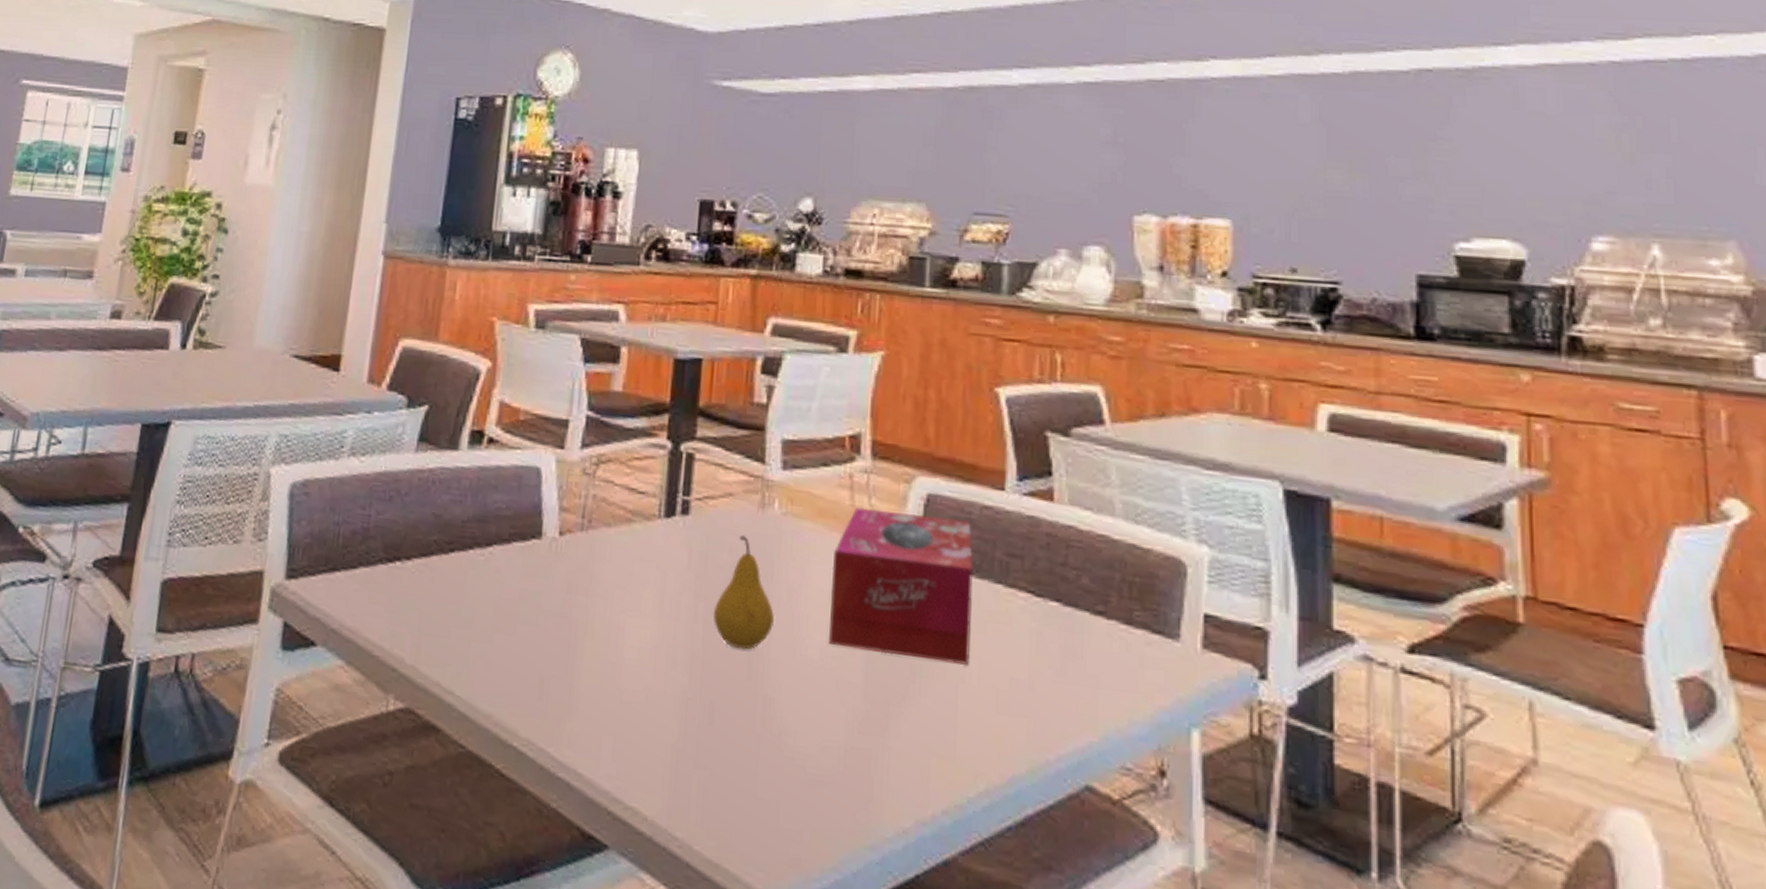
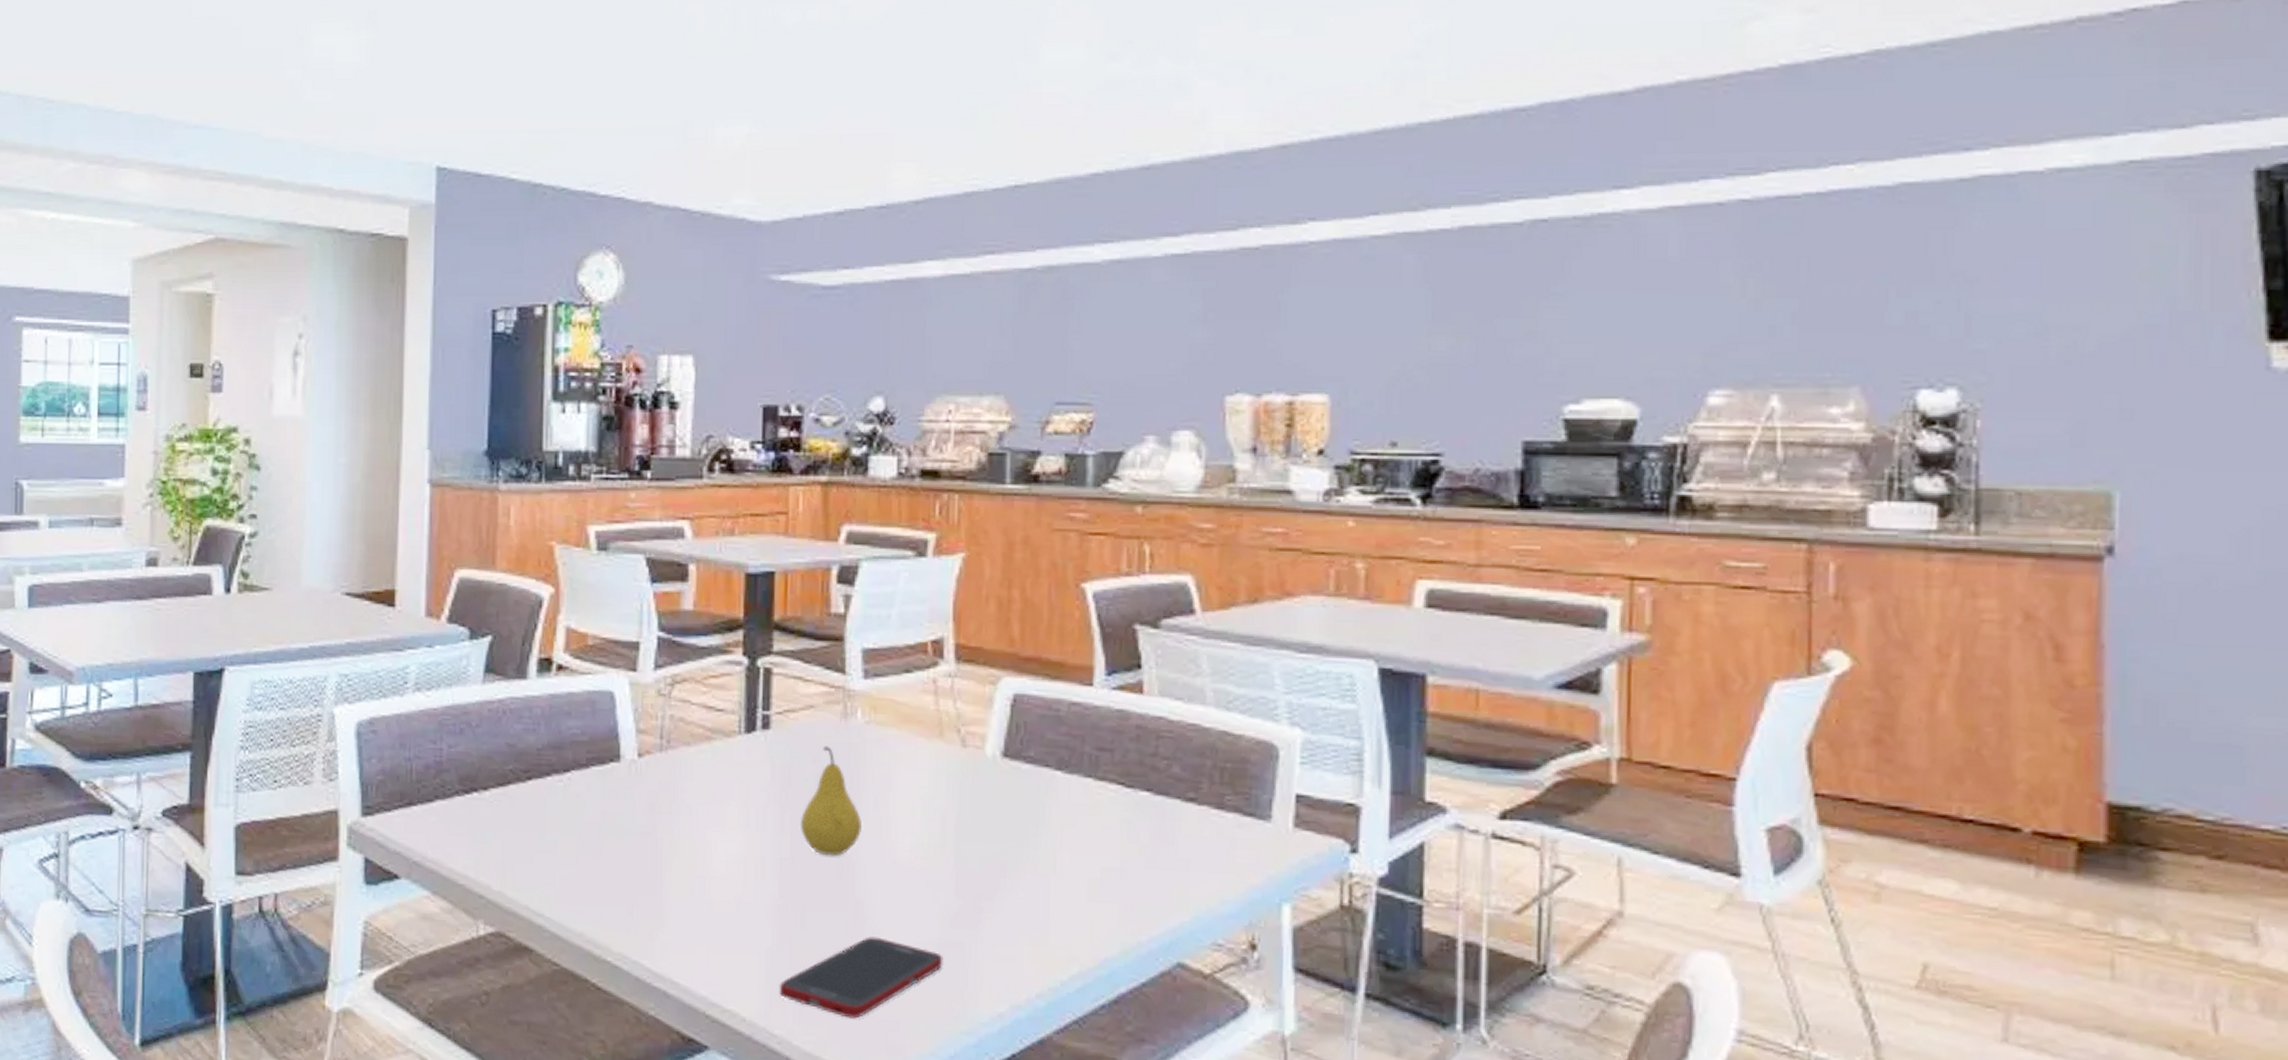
cell phone: none [682,737,850,825] -> present [778,936,943,1019]
tissue box: present [829,507,973,665] -> none [918,711,1062,857]

